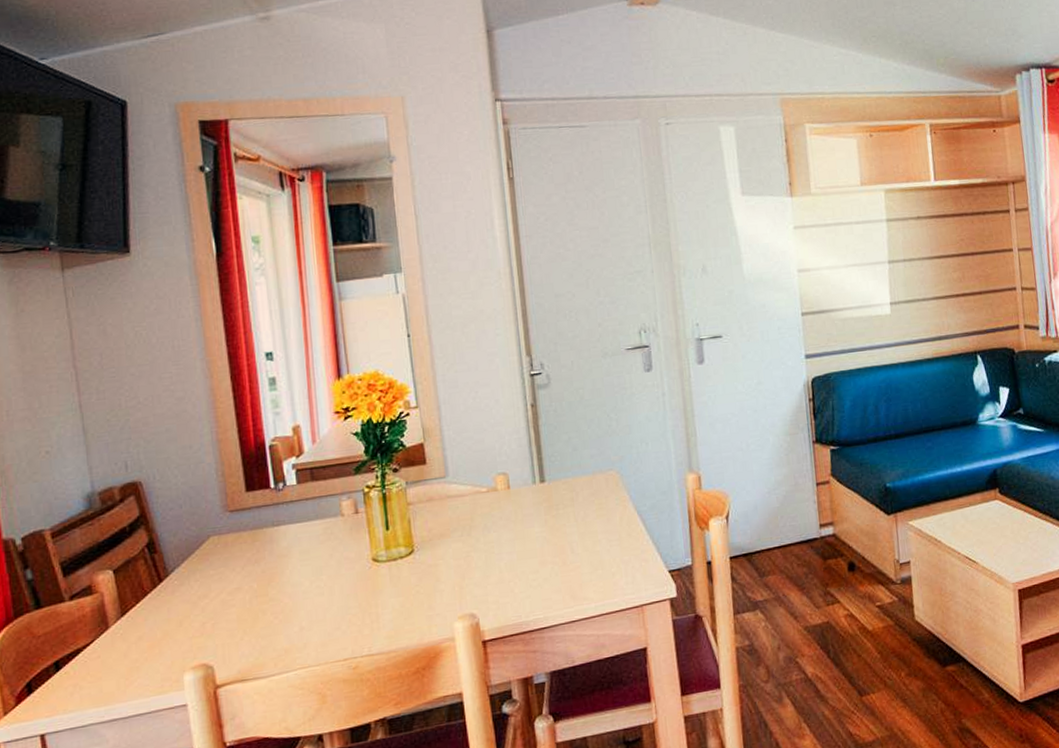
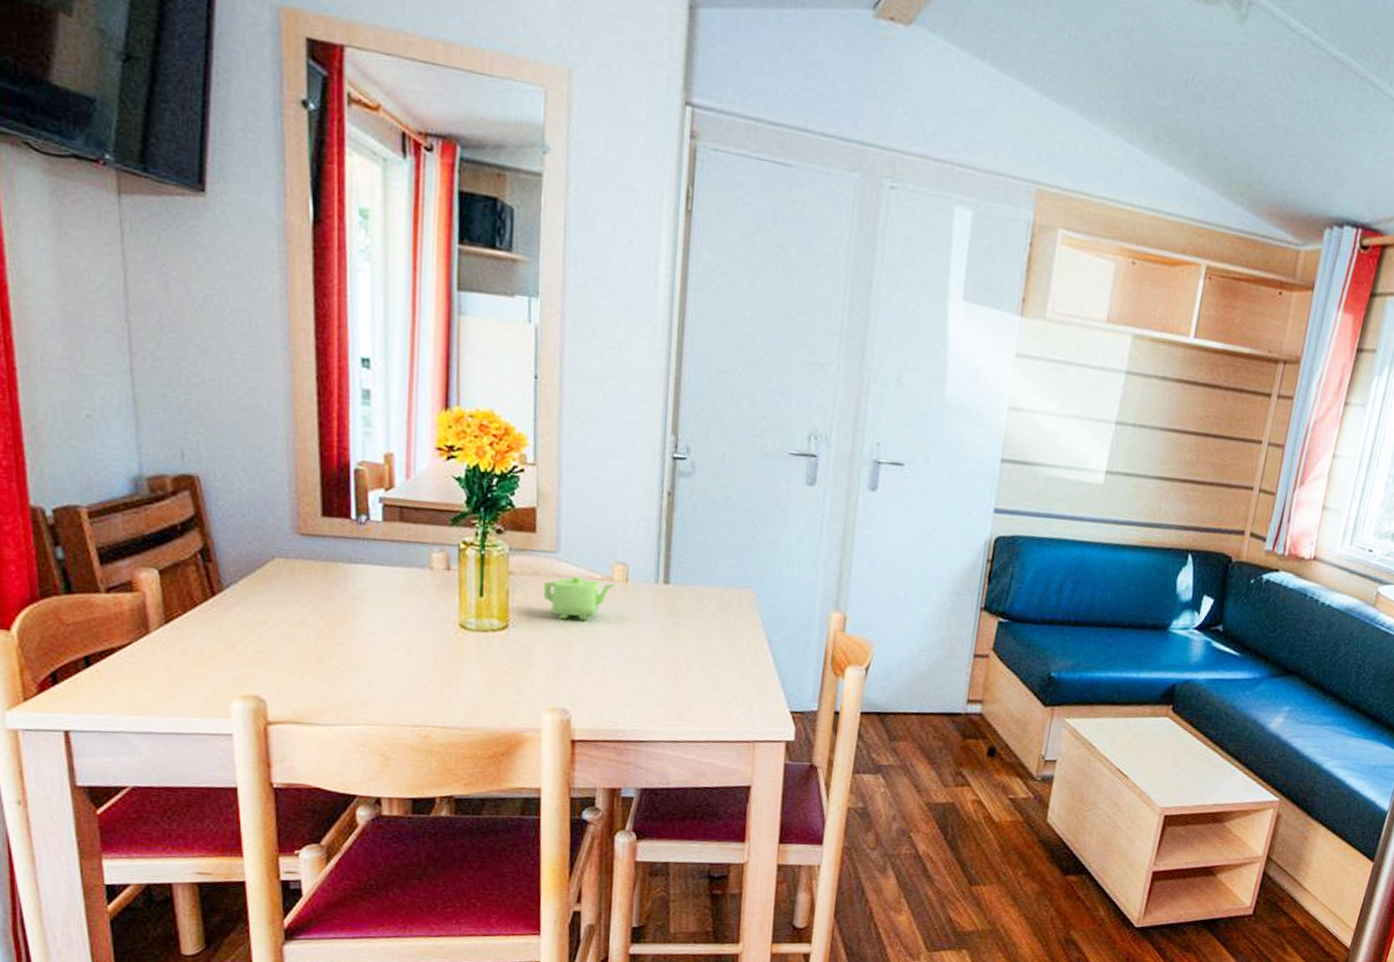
teapot: none [439,492,500,534] -> present [543,576,616,621]

